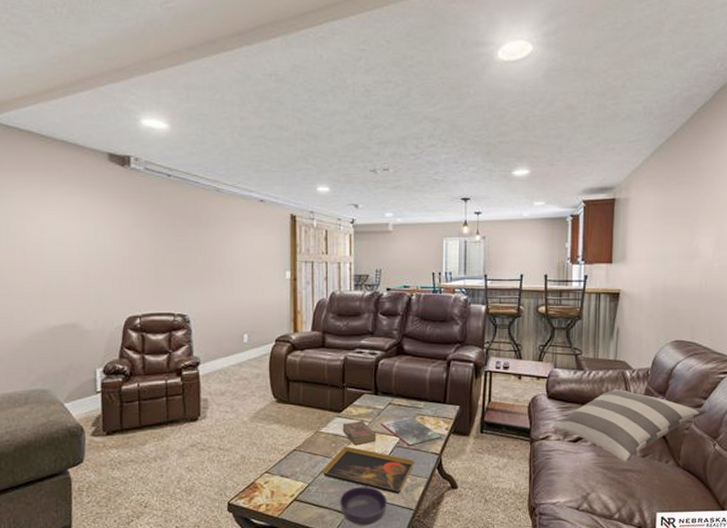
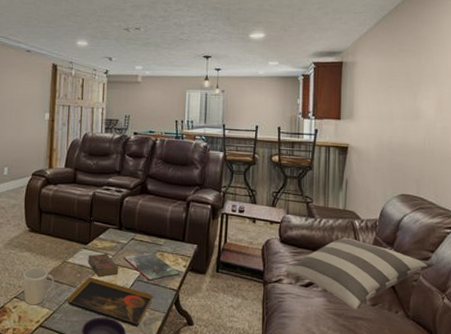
mug: none [273,439,308,479] -> present [23,267,55,306]

